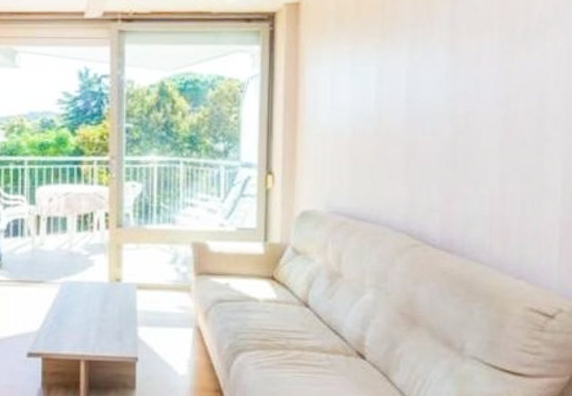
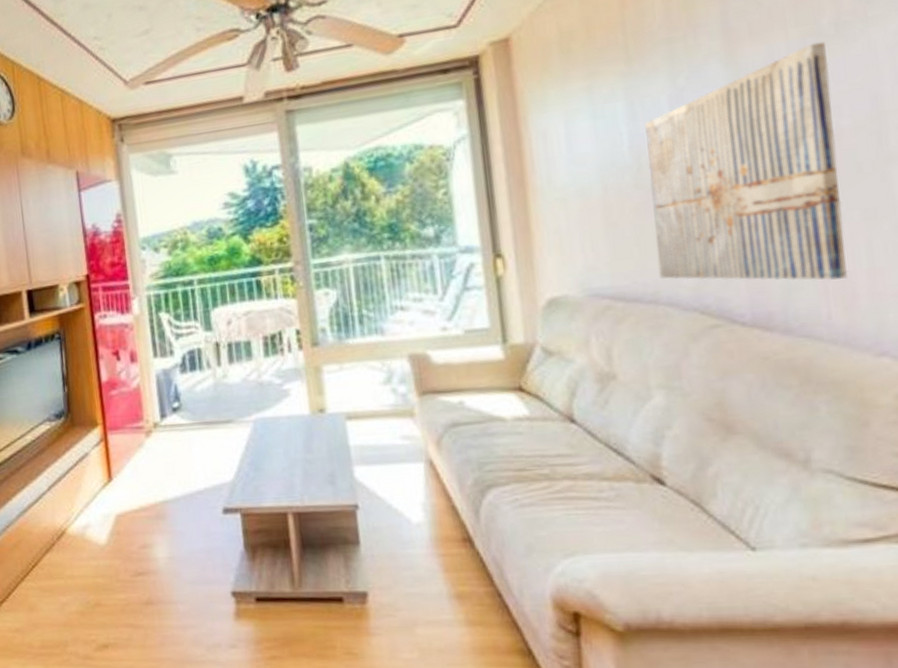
wall art: none [382,46,516,221] -> present [644,41,848,281]

